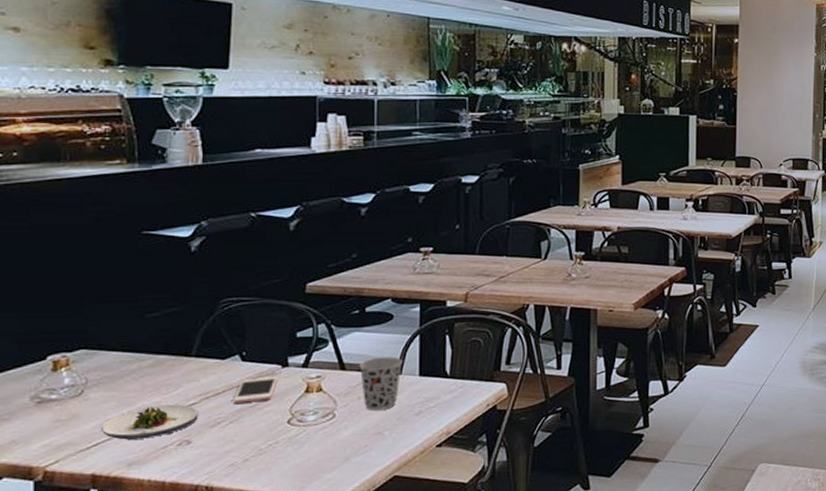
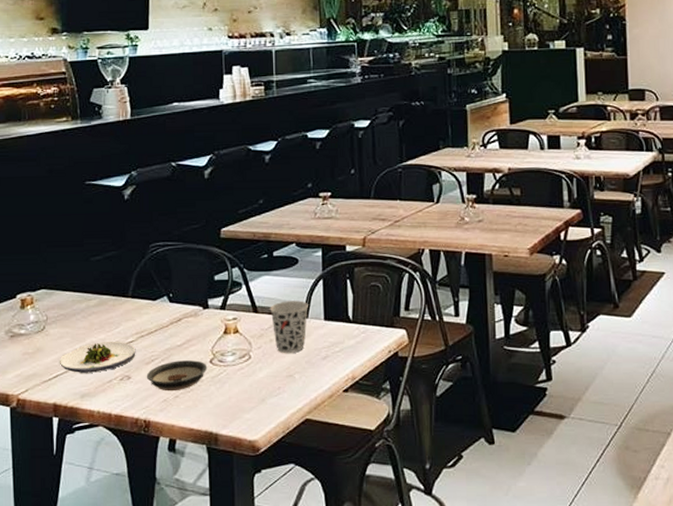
saucer: none [210,421,285,455] -> present [146,360,208,392]
cell phone: present [232,376,278,403] -> none [163,317,201,342]

